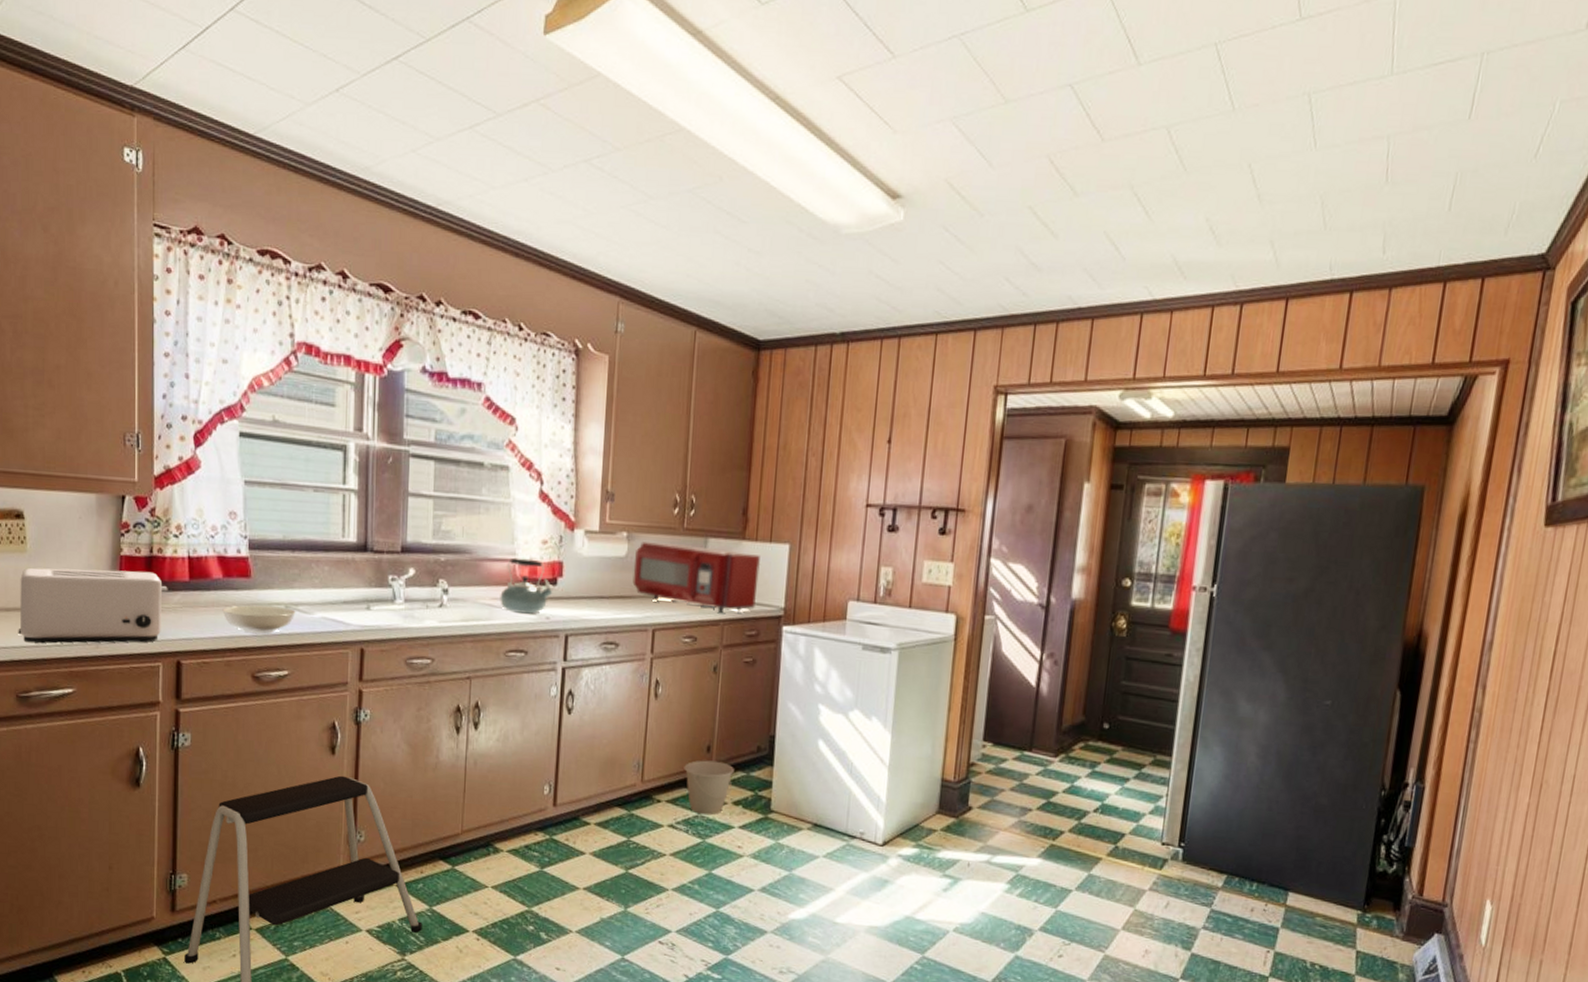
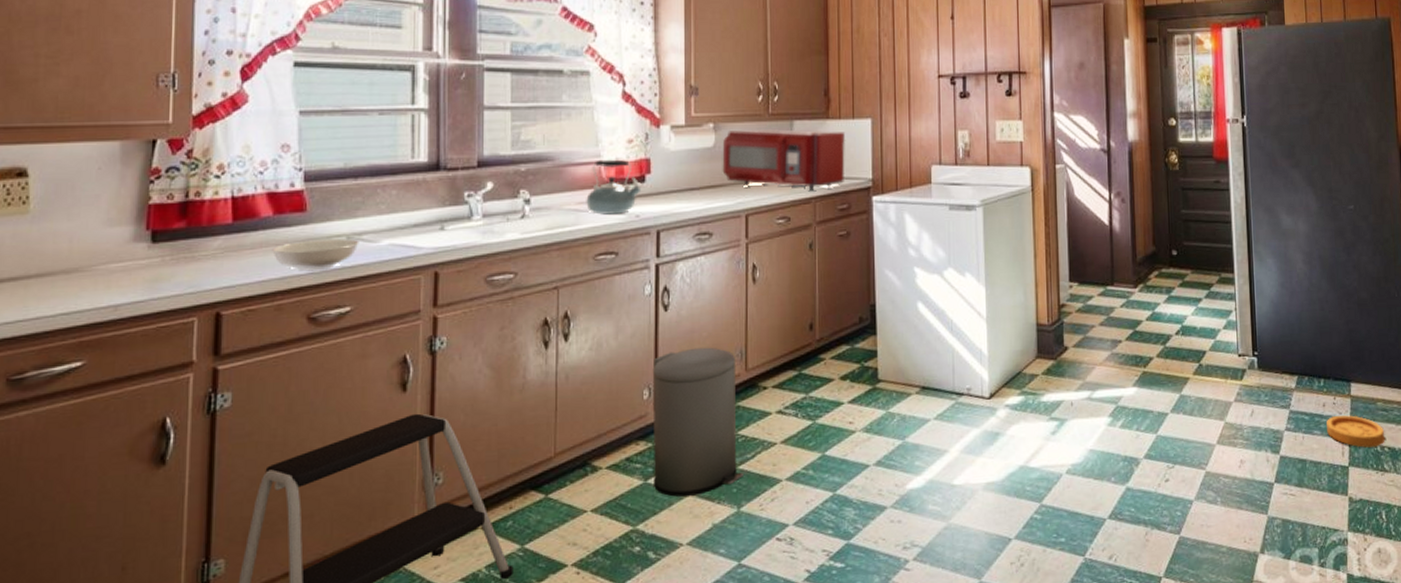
toaster: present [18,567,168,644] -> none [13,218,207,316]
pedal bin: none [549,753,632,890] -> present [652,347,743,497]
bucket: present [684,760,734,816] -> none [788,338,838,395]
pet bowl: none [1250,923,1320,963] -> present [1327,415,1385,448]

